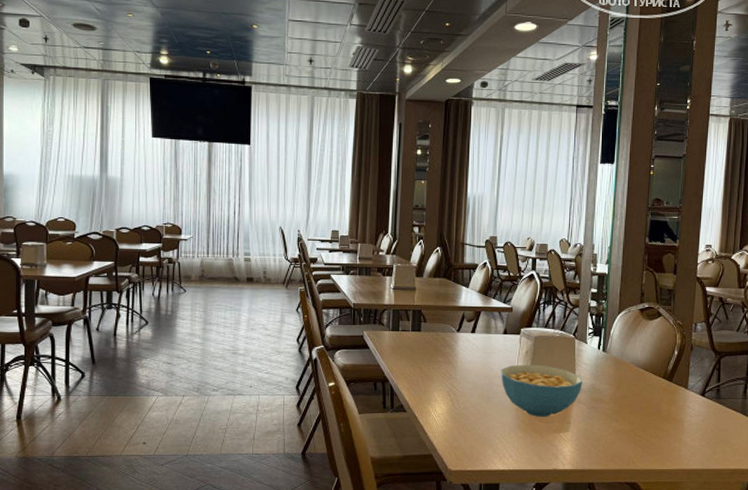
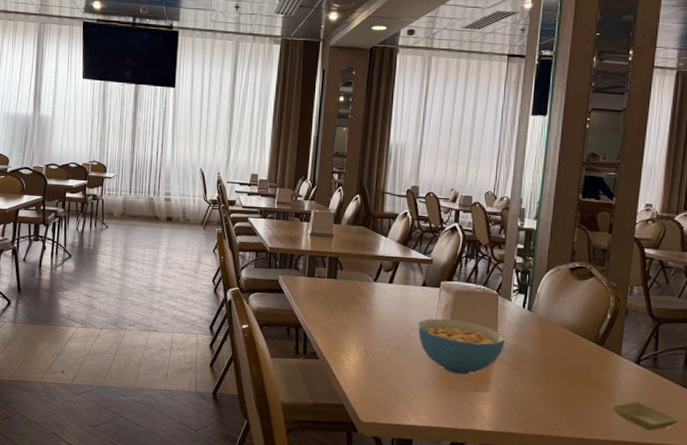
saucer: none [681,431,740,458] -> present [611,401,679,431]

